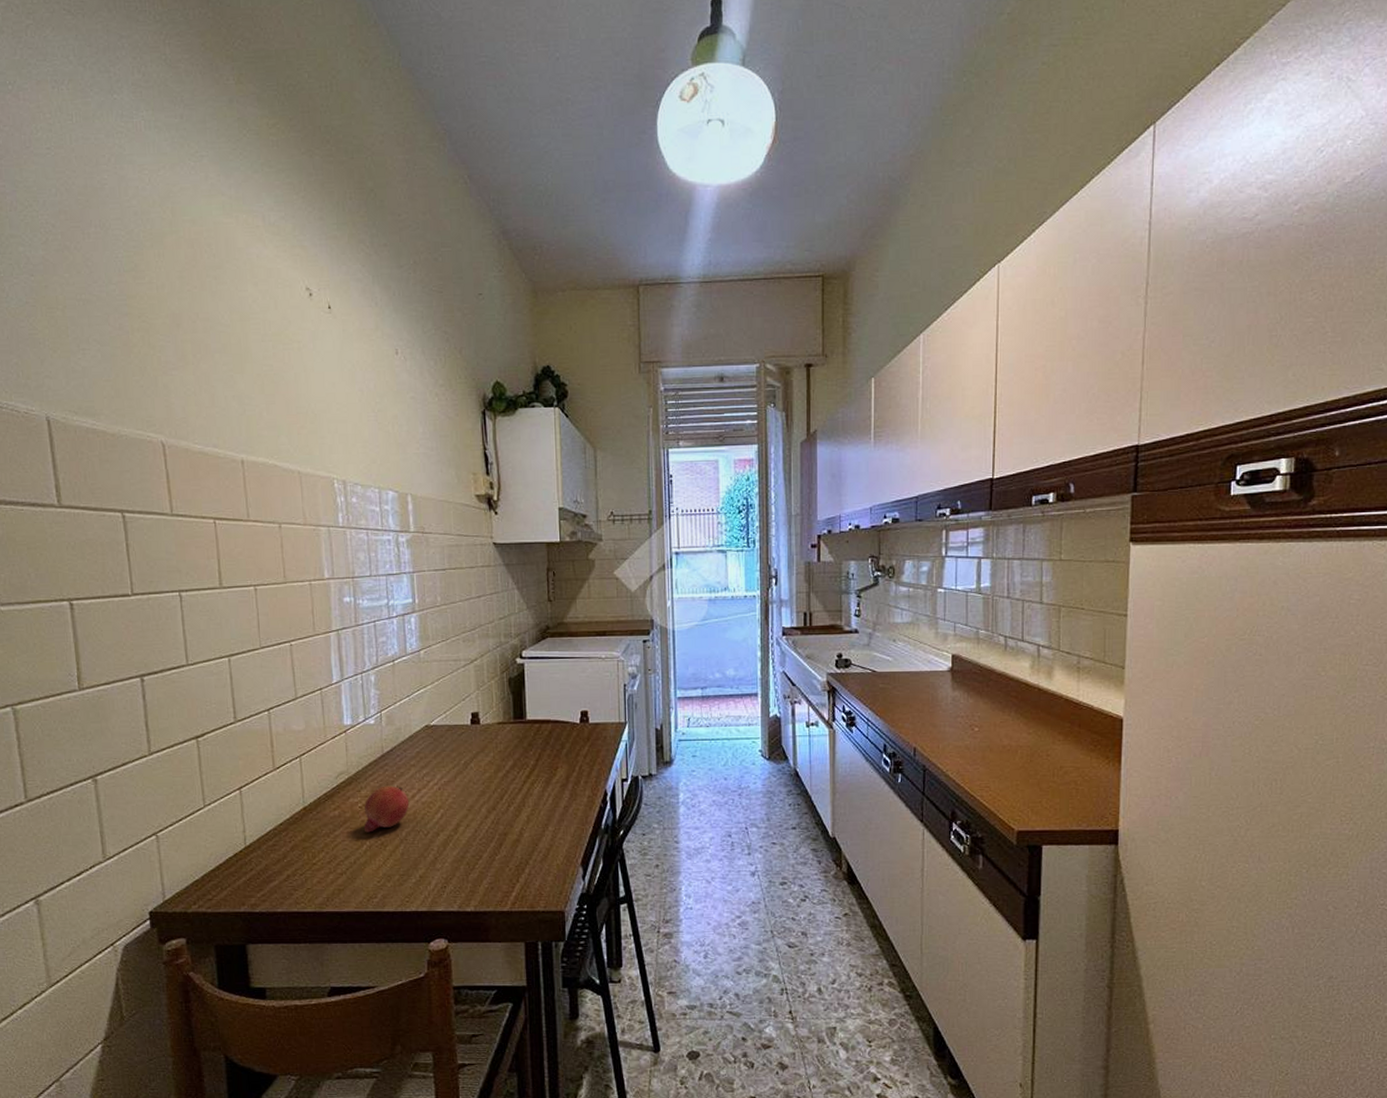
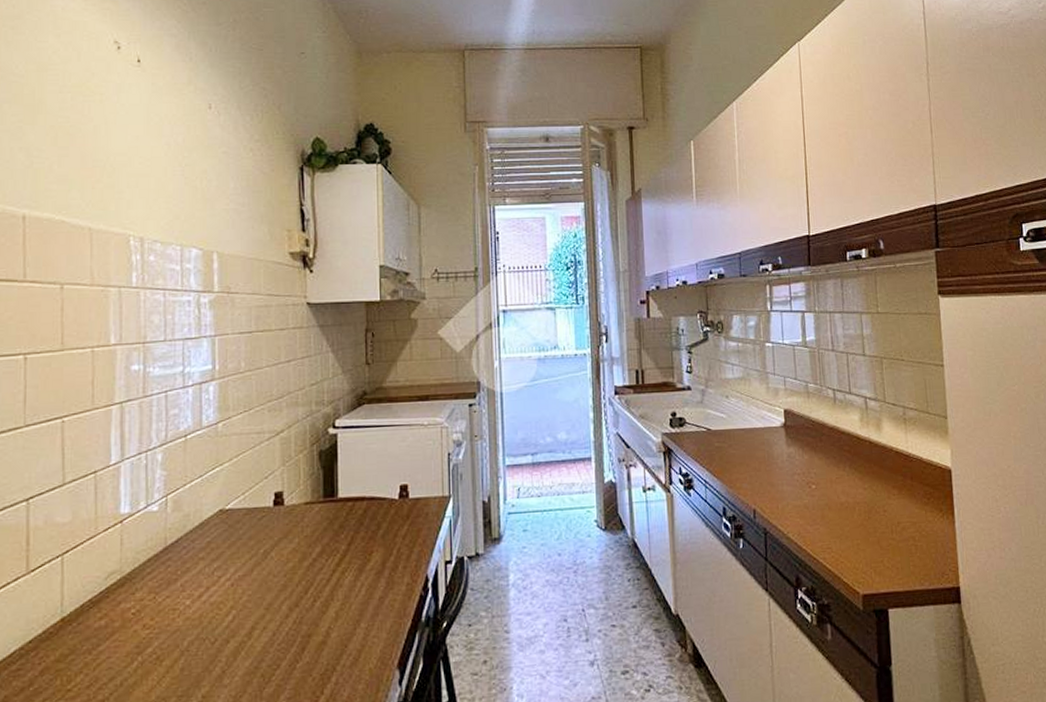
fruit: present [363,785,410,833] -> none [135,584,195,645]

